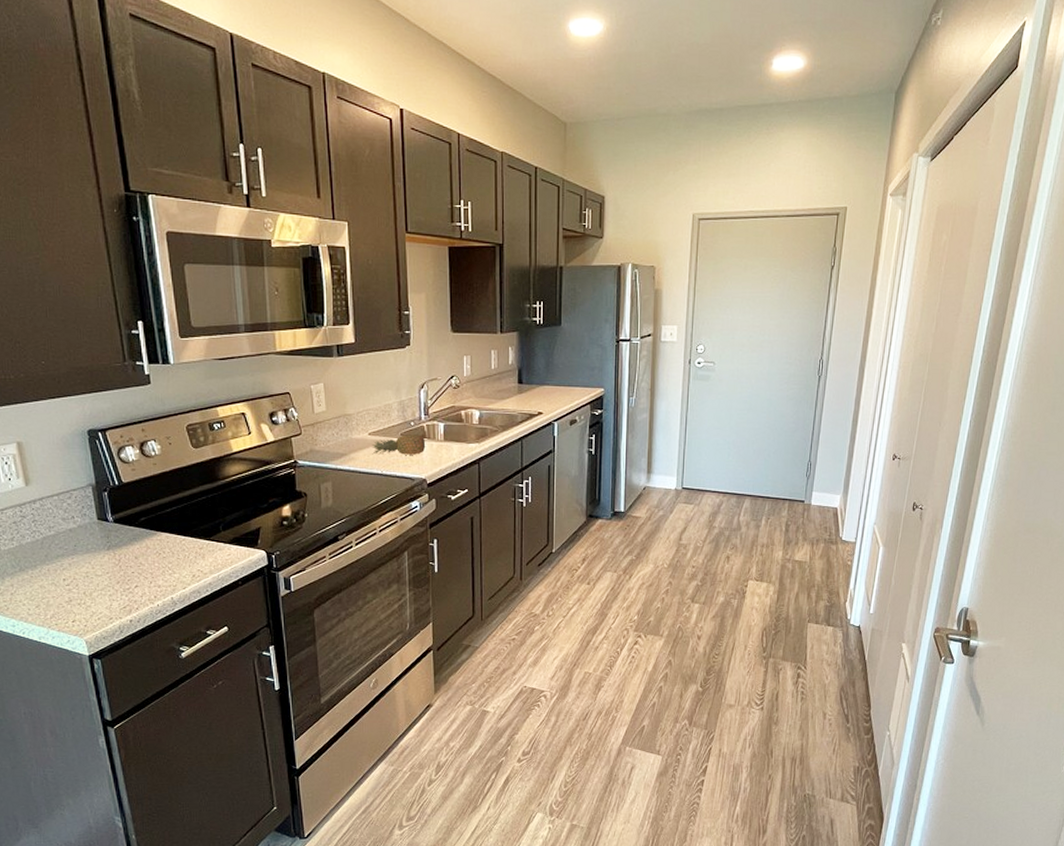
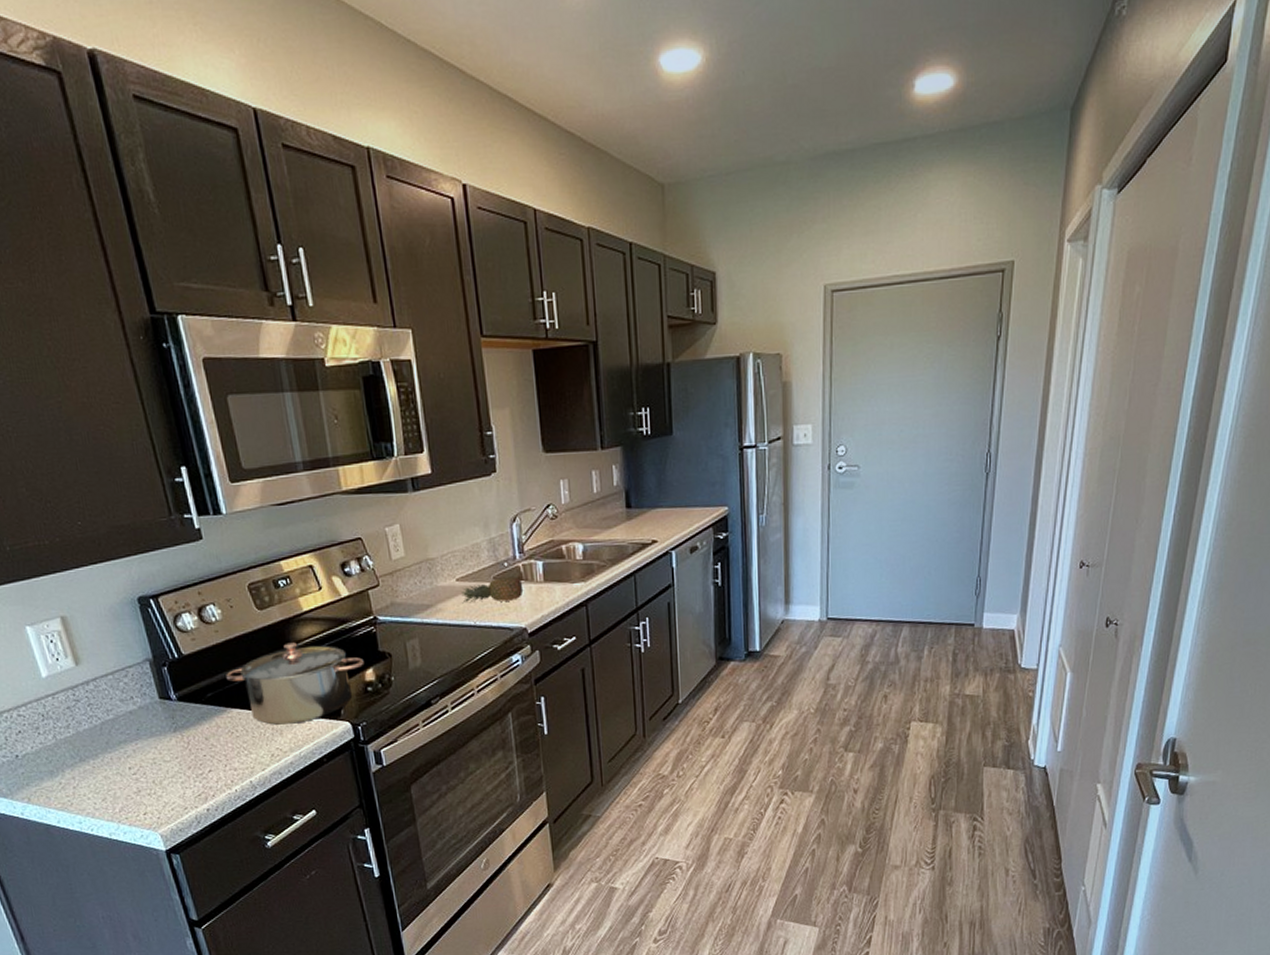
cooking pot: none [158,478,282,549] -> present [224,642,364,725]

